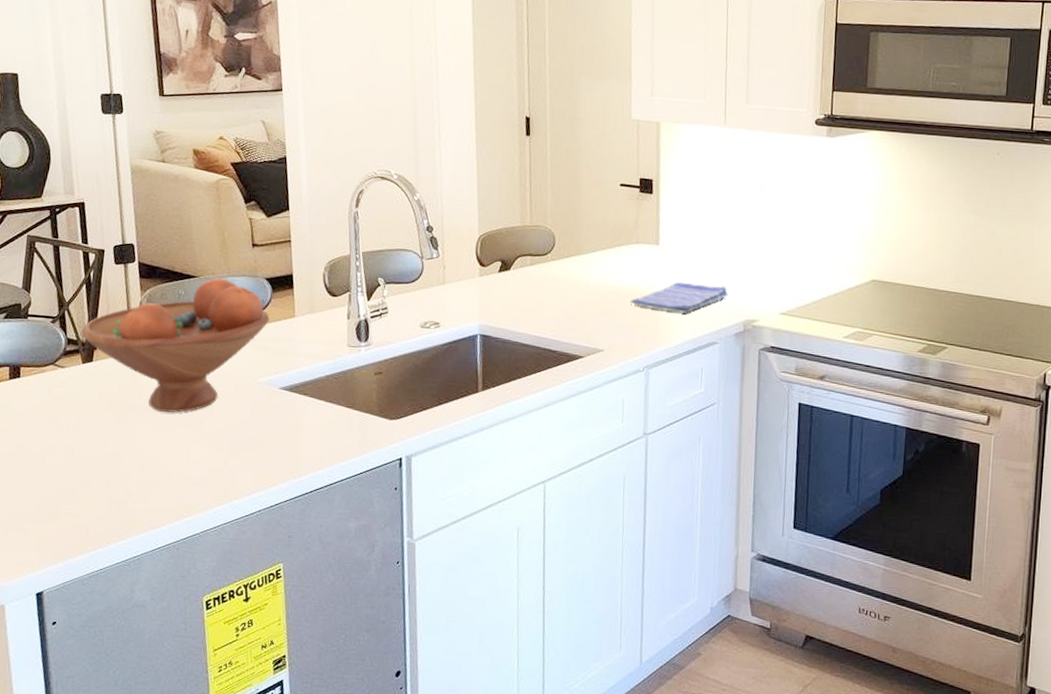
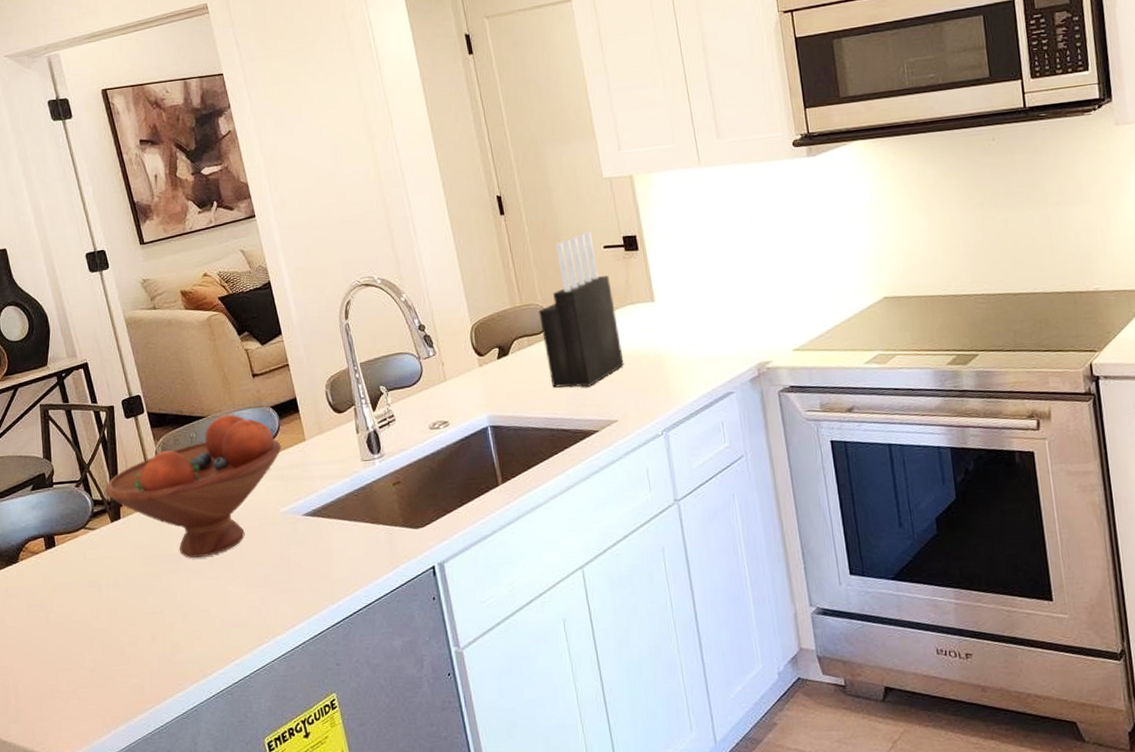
knife block: none [546,167,620,314] -> present [539,231,624,388]
dish towel: present [630,282,728,313] -> none [636,332,735,370]

